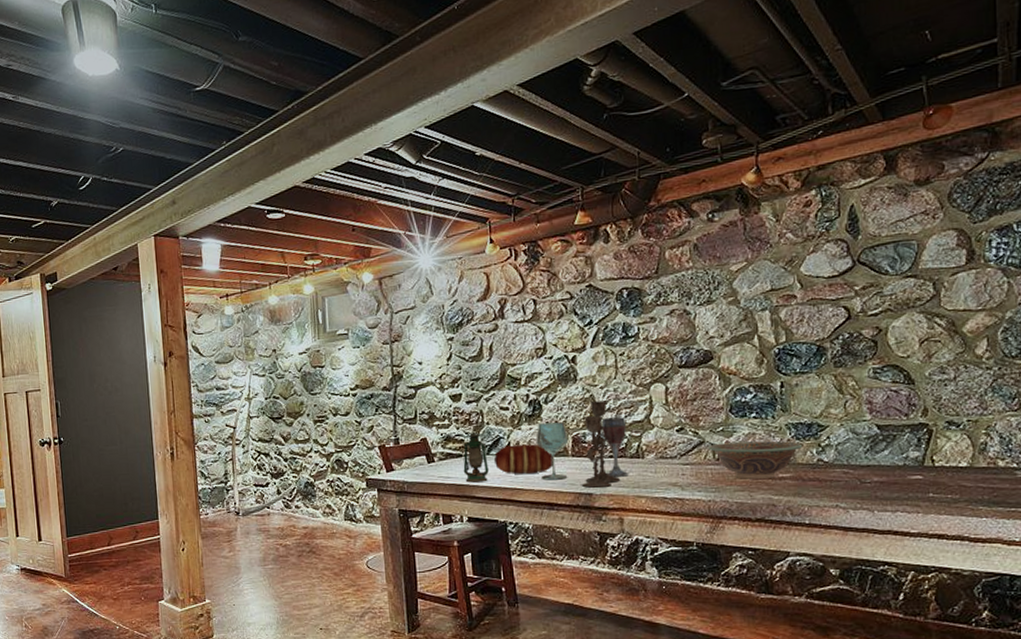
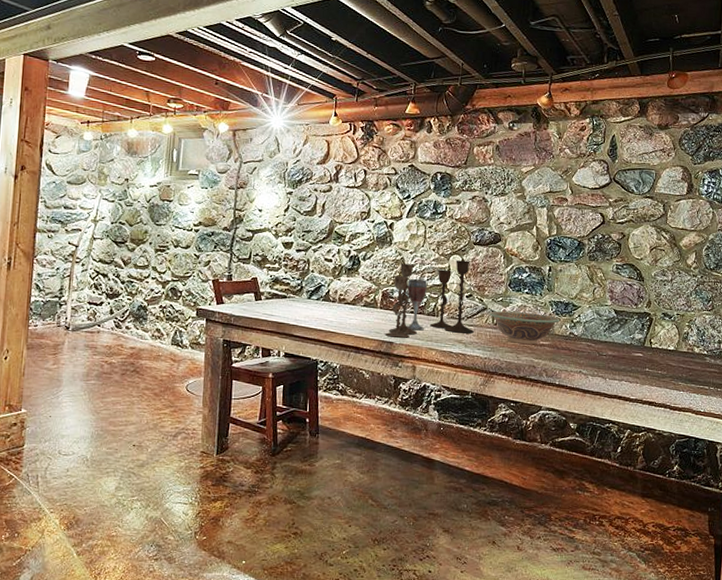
lantern: present [463,430,489,483] -> none [286,275,309,323]
bread loaf: present [493,444,554,474] -> none [313,292,365,321]
wine glass: present [536,422,569,480] -> none [351,277,379,328]
candlestick: none [635,388,691,475] -> present [430,260,474,334]

